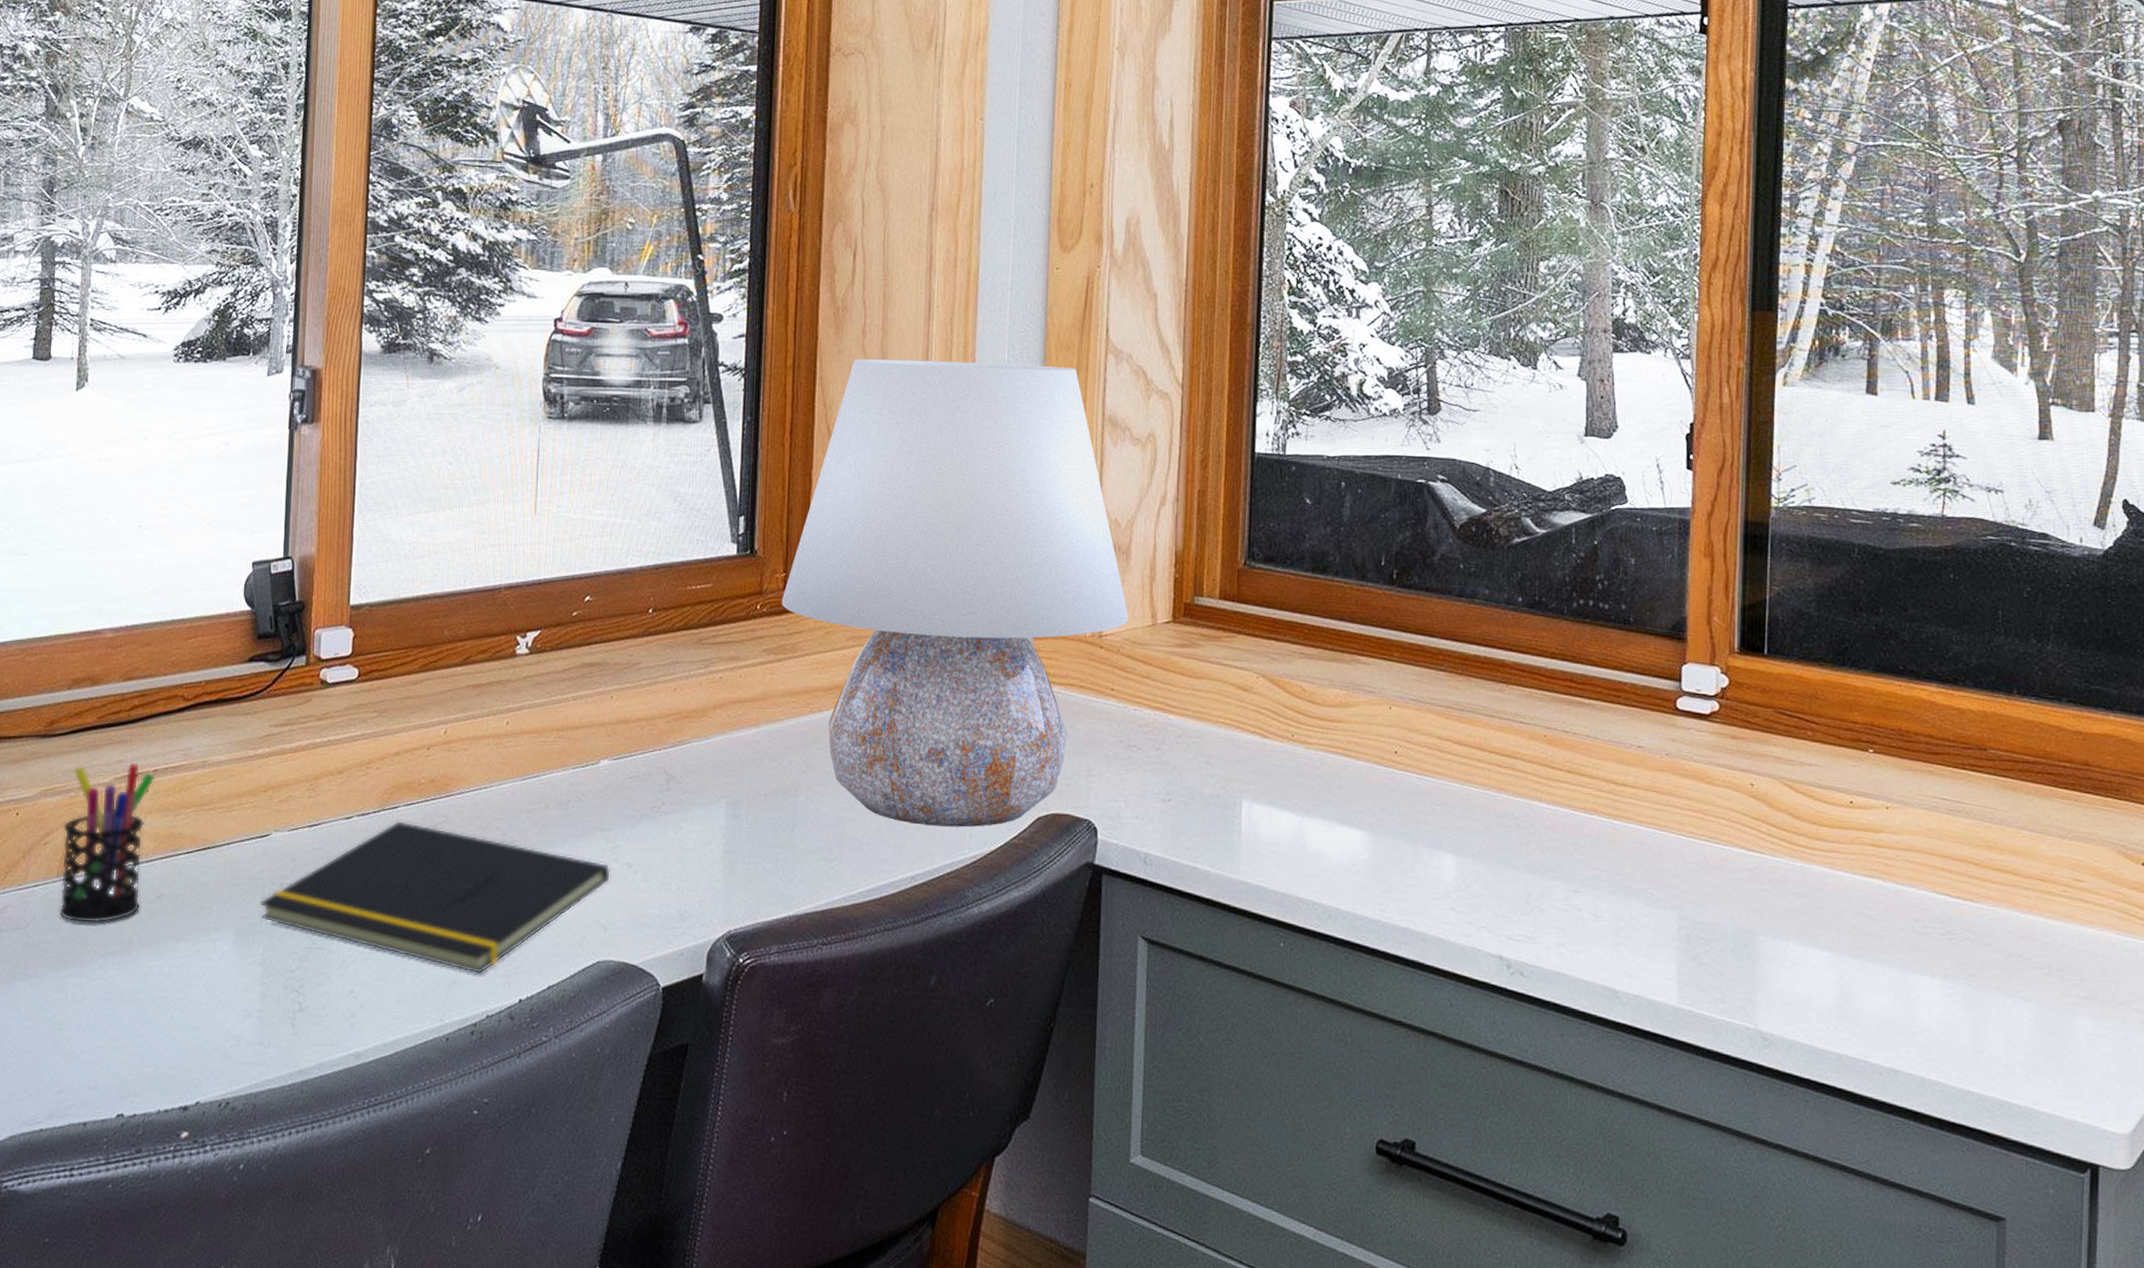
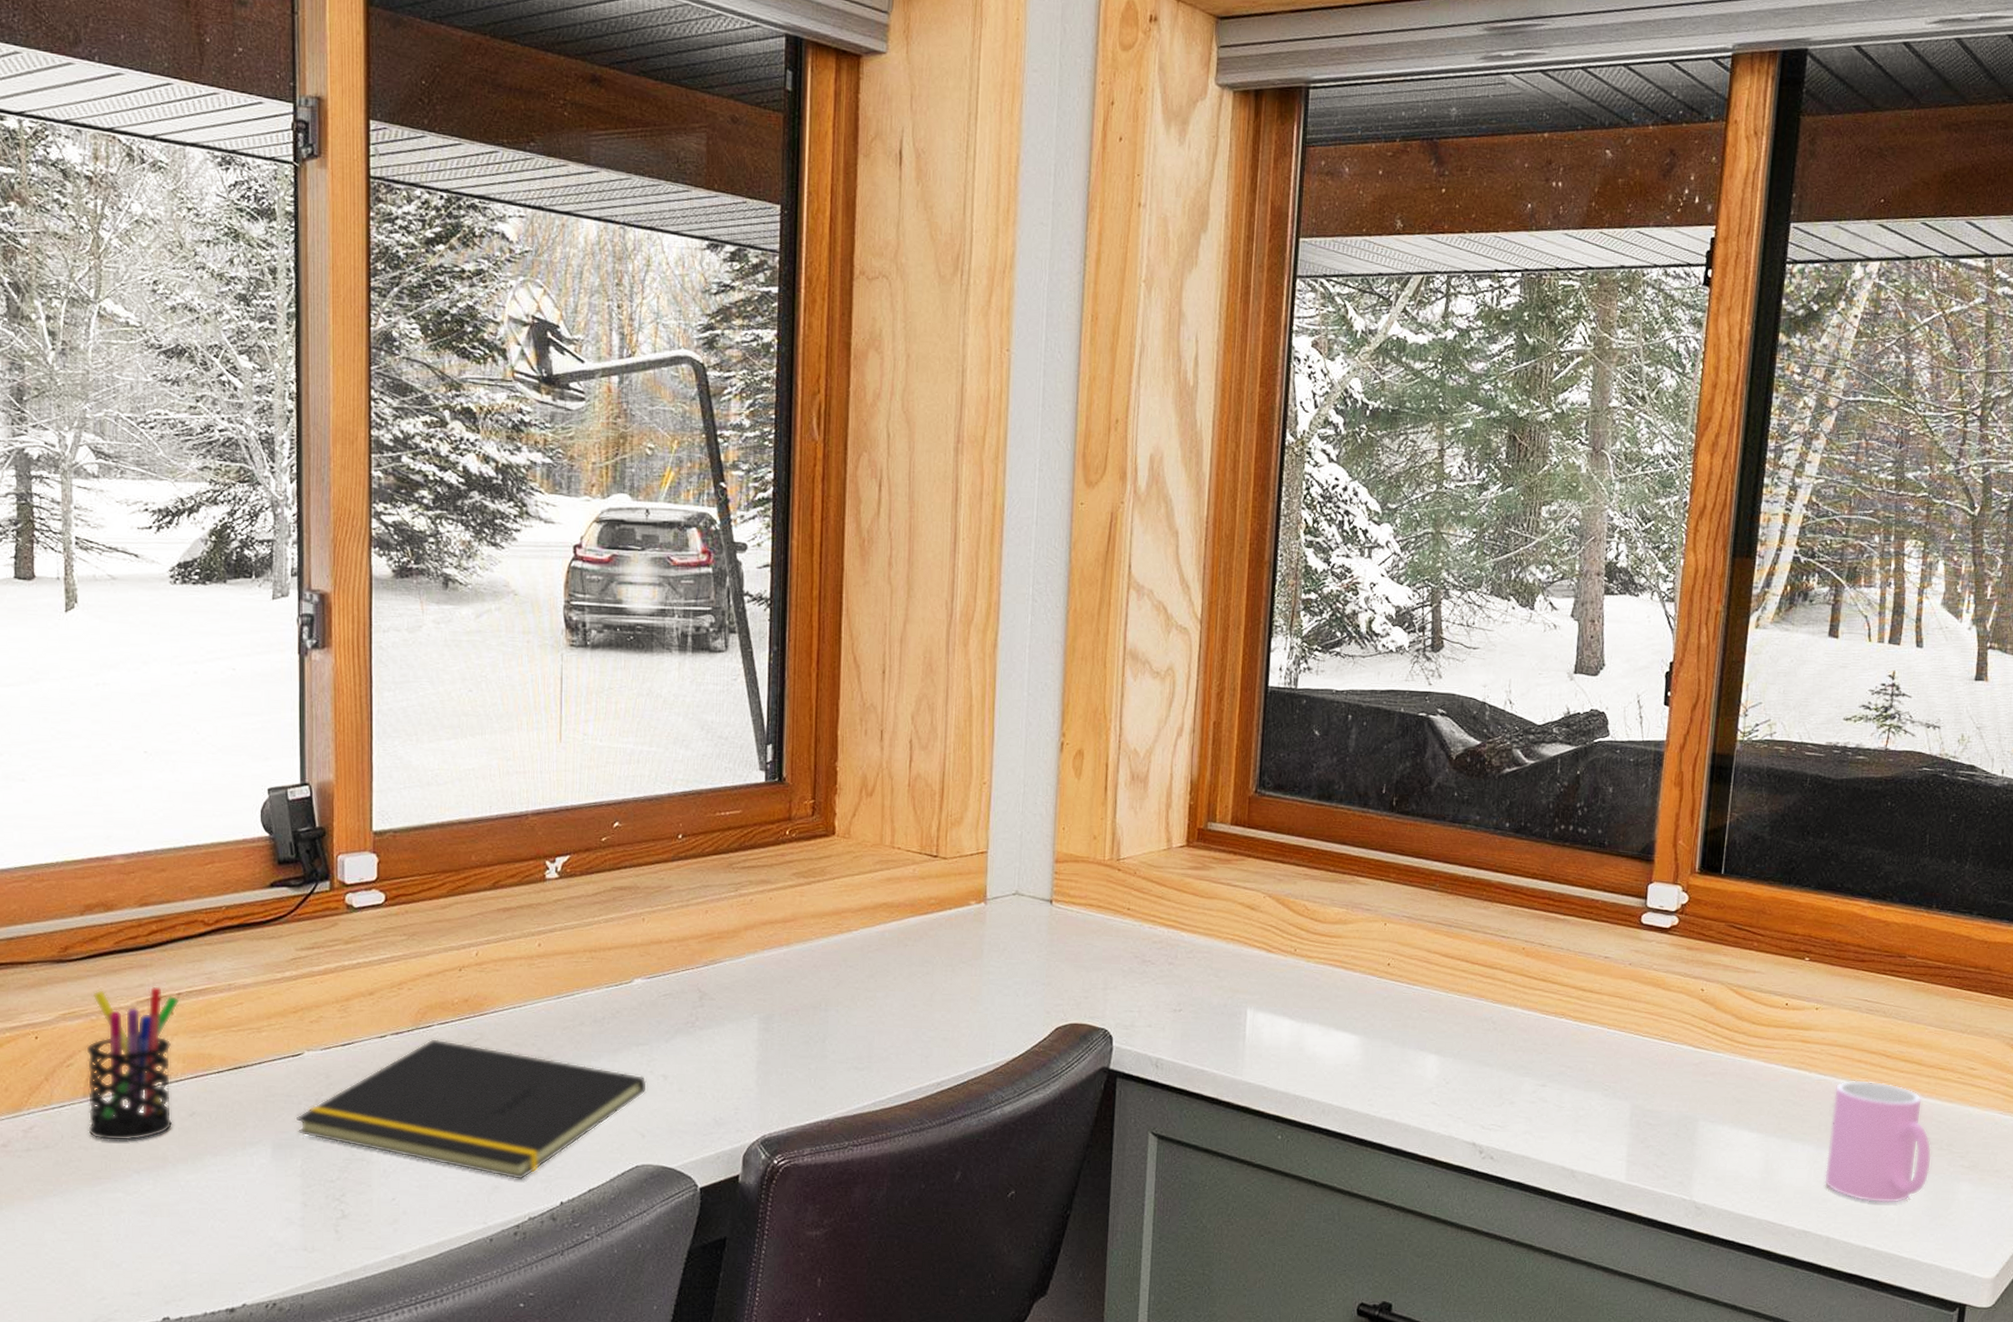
table lamp: present [781,358,1129,828] -> none [810,590,1146,1037]
cup: none [1913,891,2040,1039] -> present [1824,1080,1932,1204]

